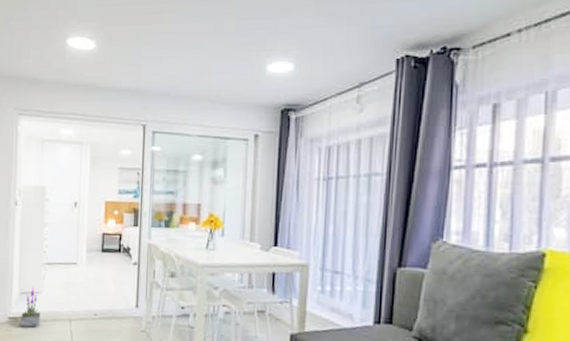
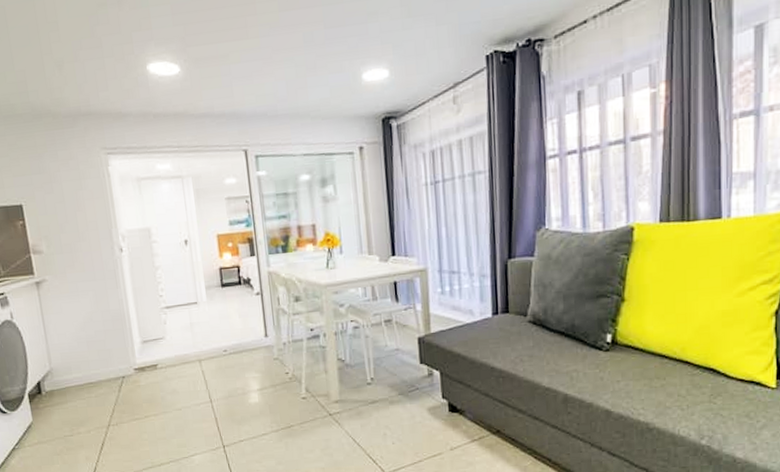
potted plant: present [20,286,41,328] -> none [147,333,169,377]

